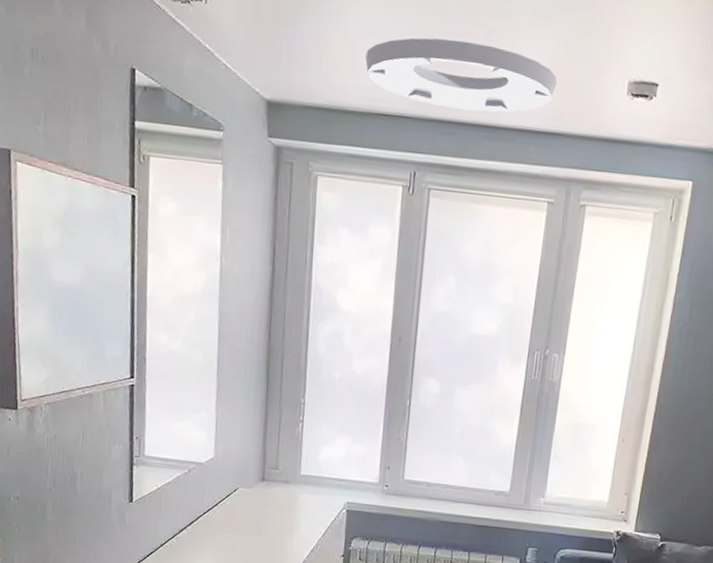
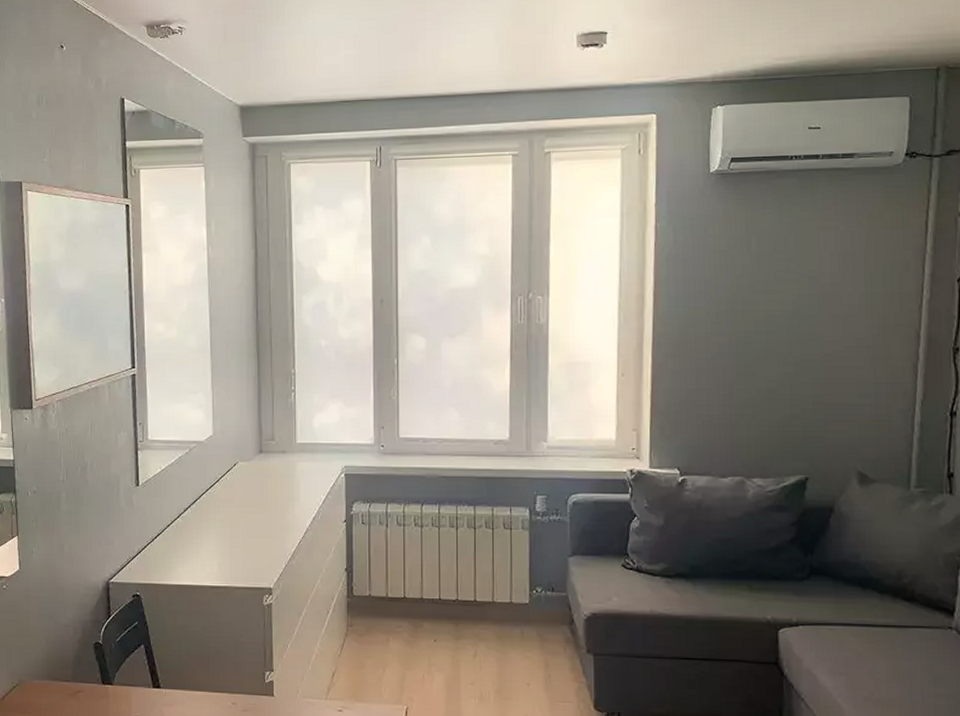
ceiling light: present [365,37,557,112] -> none [325,26,507,86]

